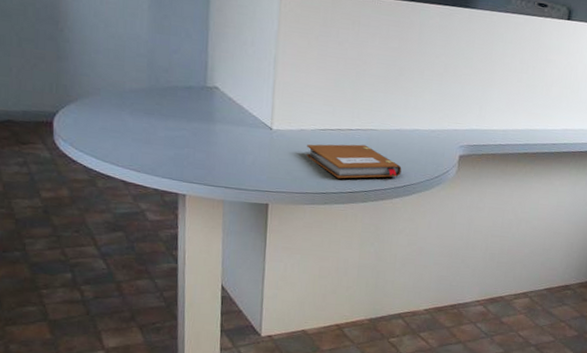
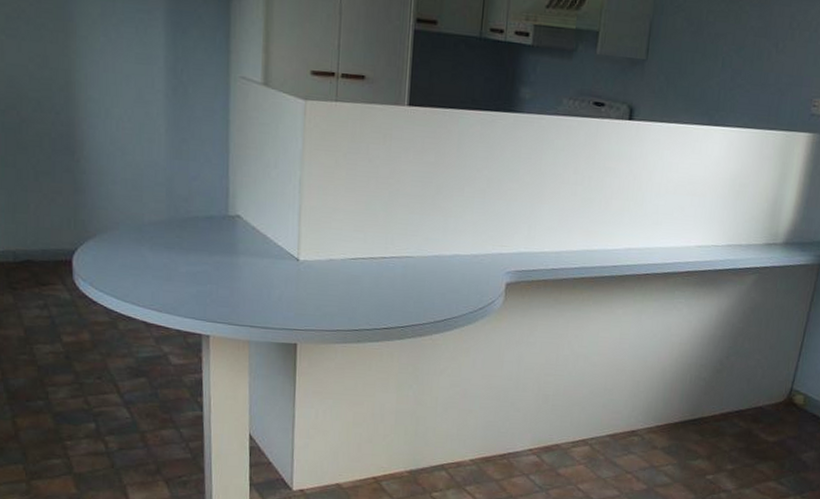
notebook: present [306,144,402,179] -> none [336,274,442,314]

